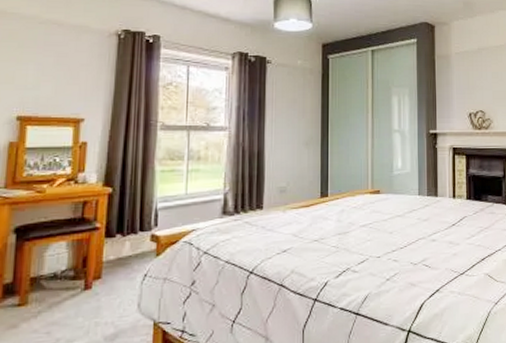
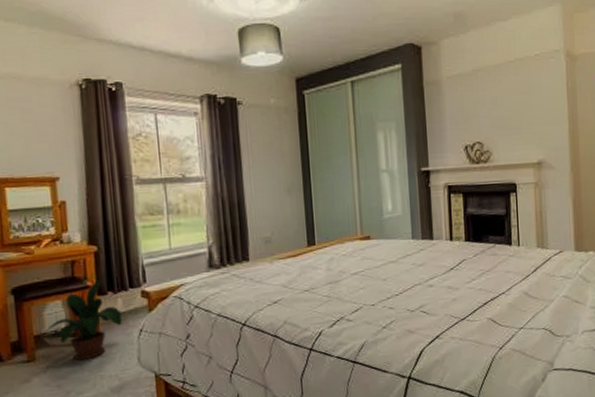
potted plant: none [38,220,133,306] -> present [41,278,127,361]

